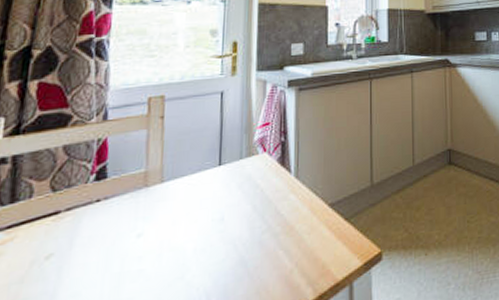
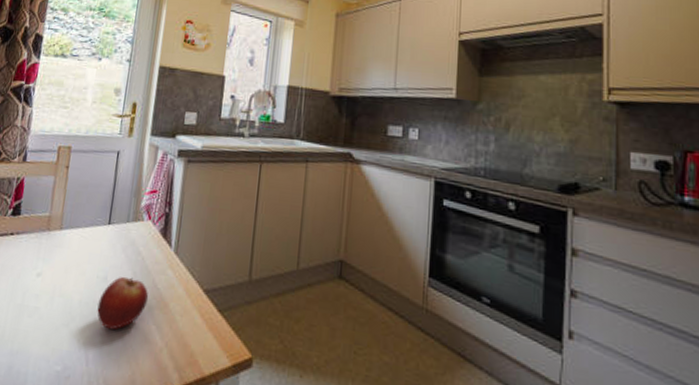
fruit: none [216,211,271,269] -> present [97,276,148,330]

